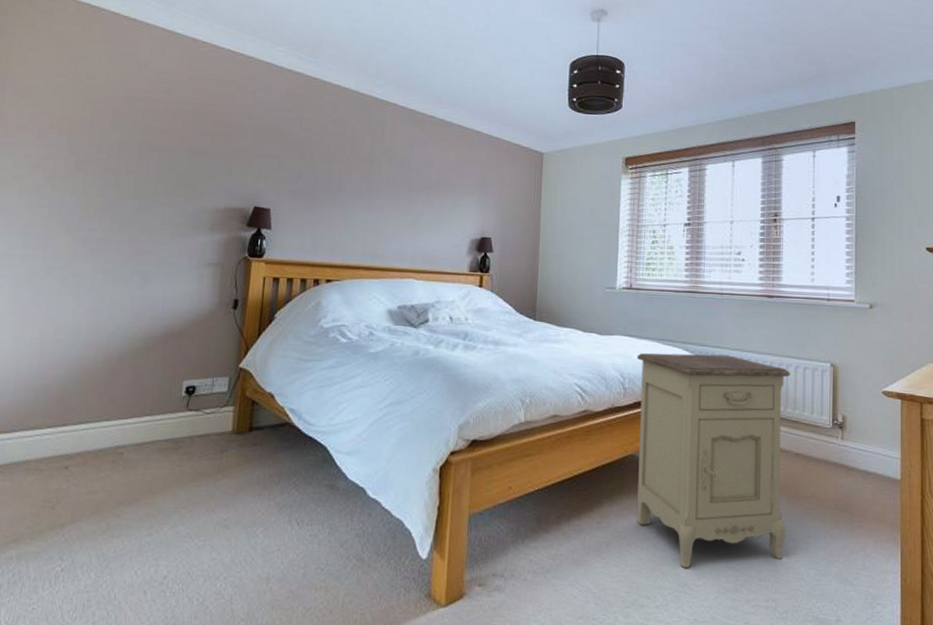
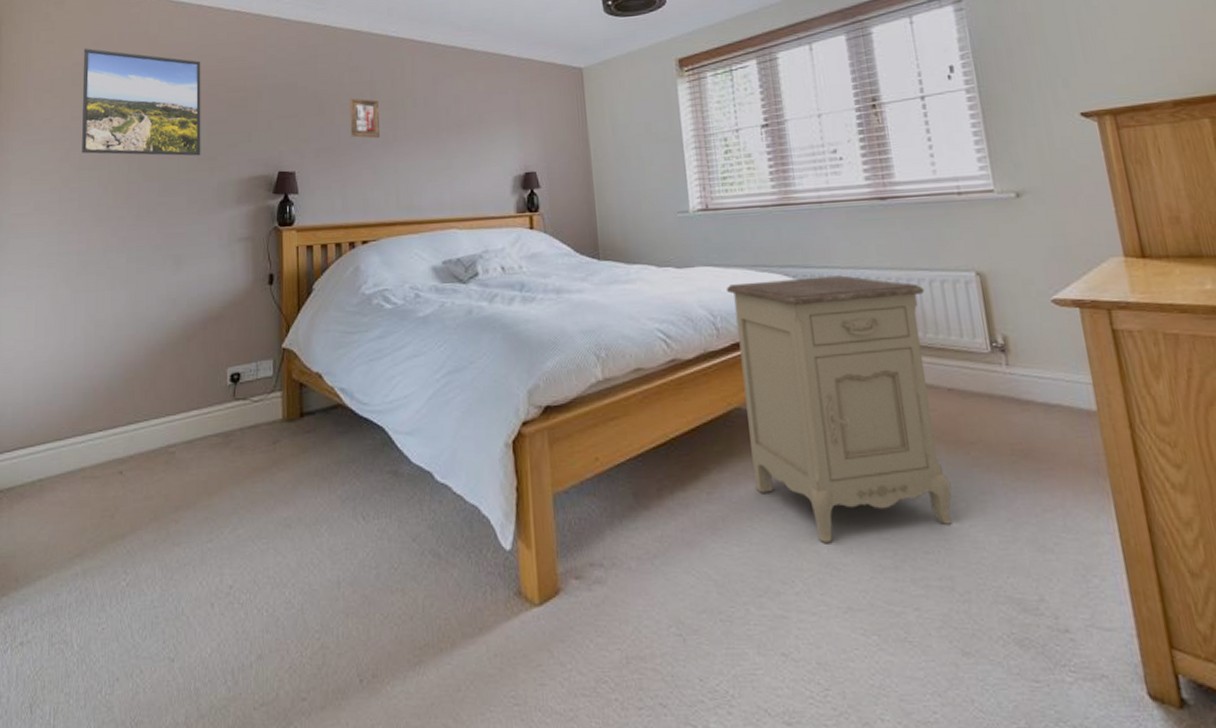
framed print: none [57,62,189,181] -> present [82,48,201,156]
picture frame: none [327,148,357,188] -> present [349,98,380,138]

